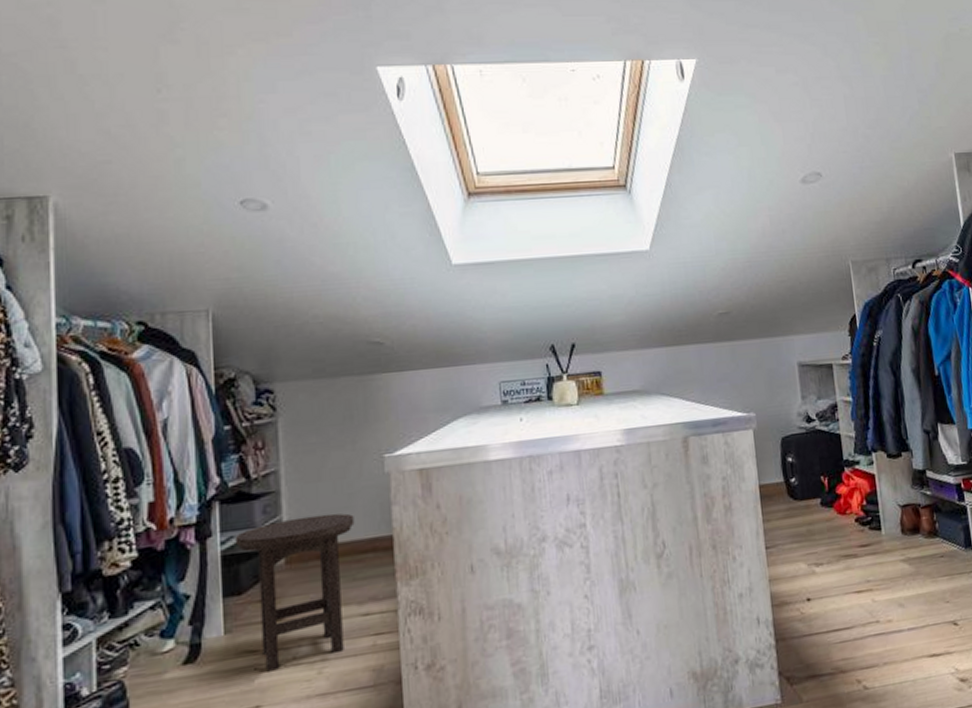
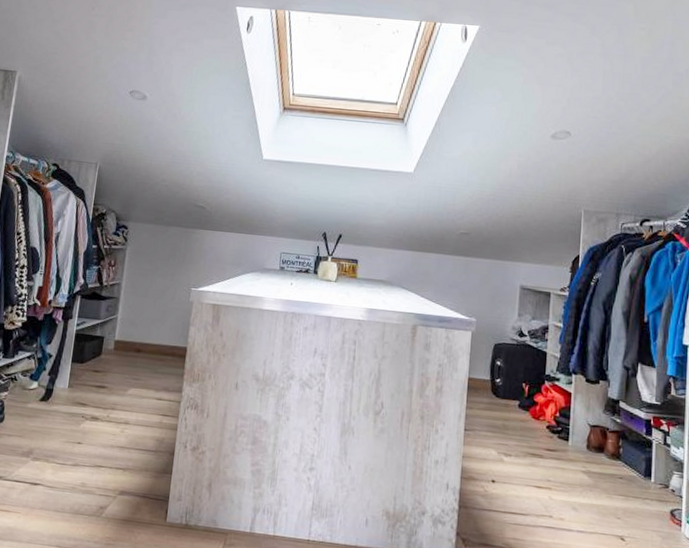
stool: present [235,513,355,672] -> none [85,319,164,422]

